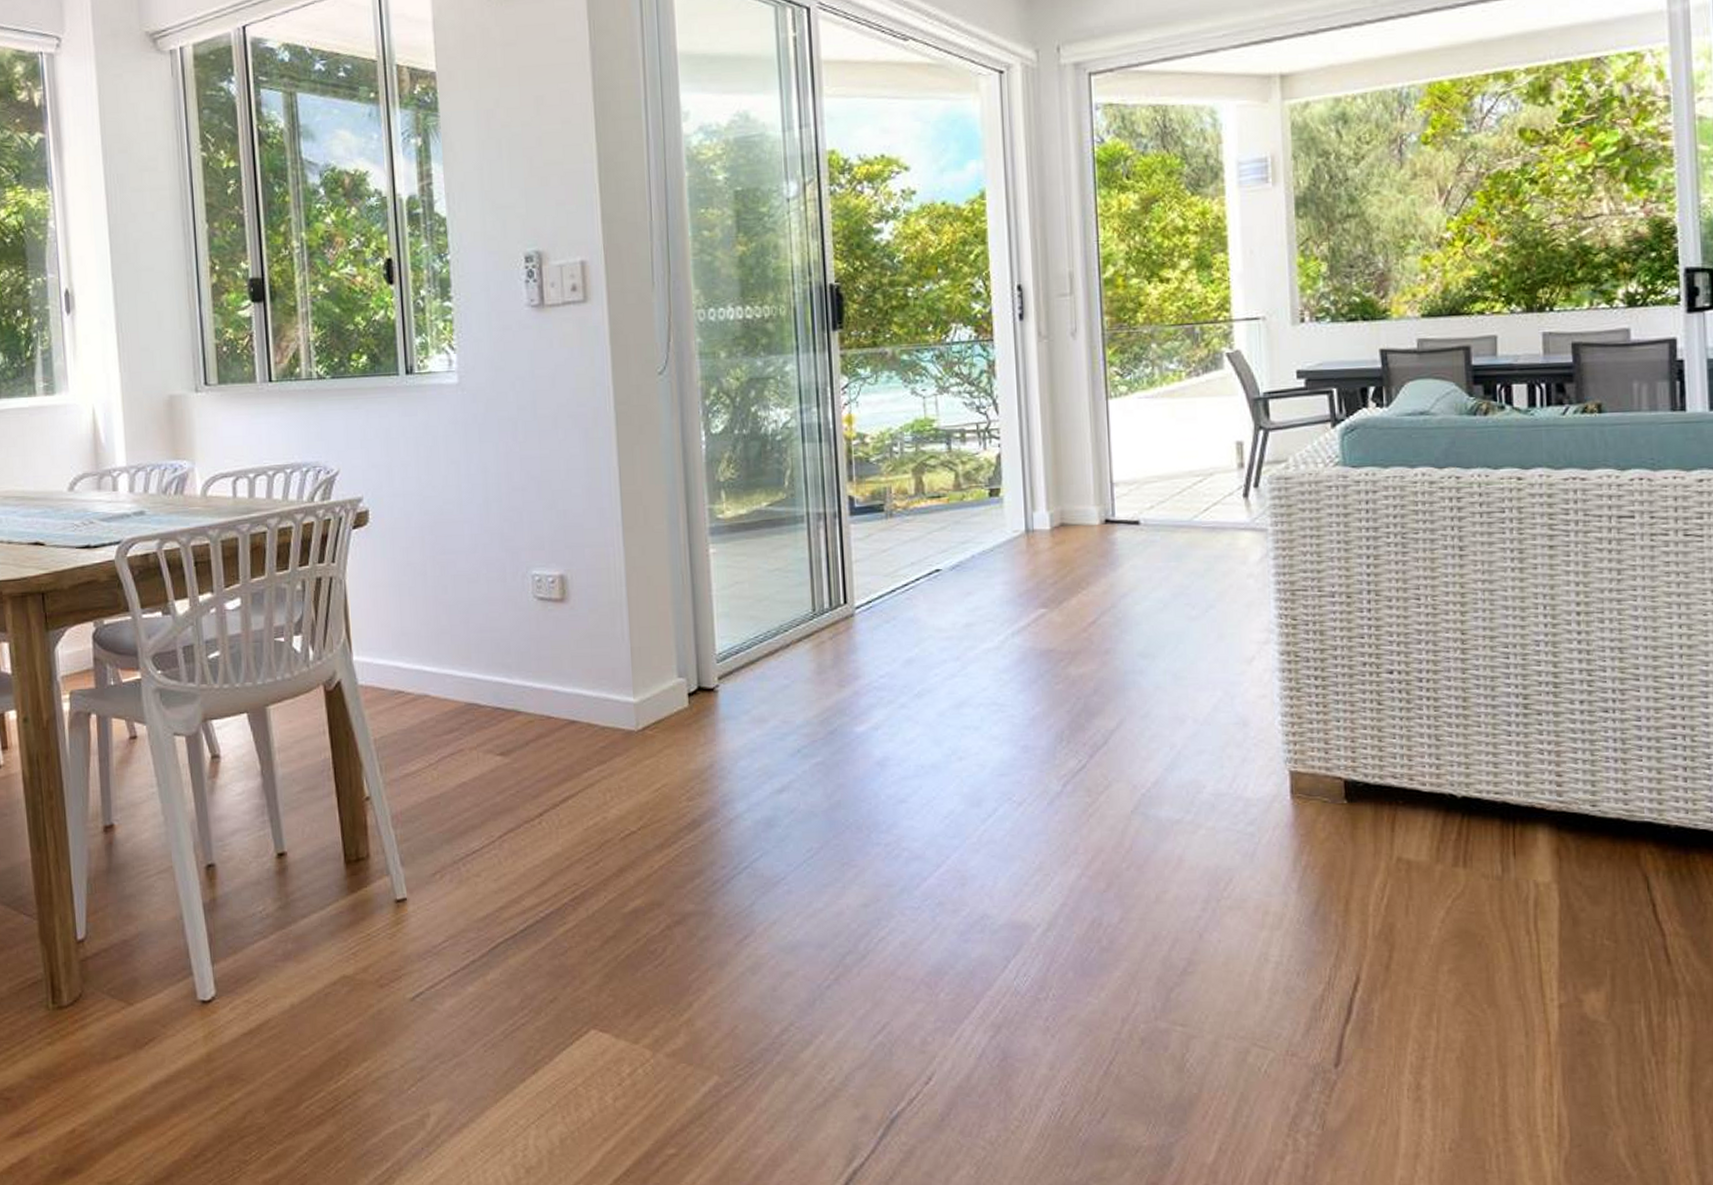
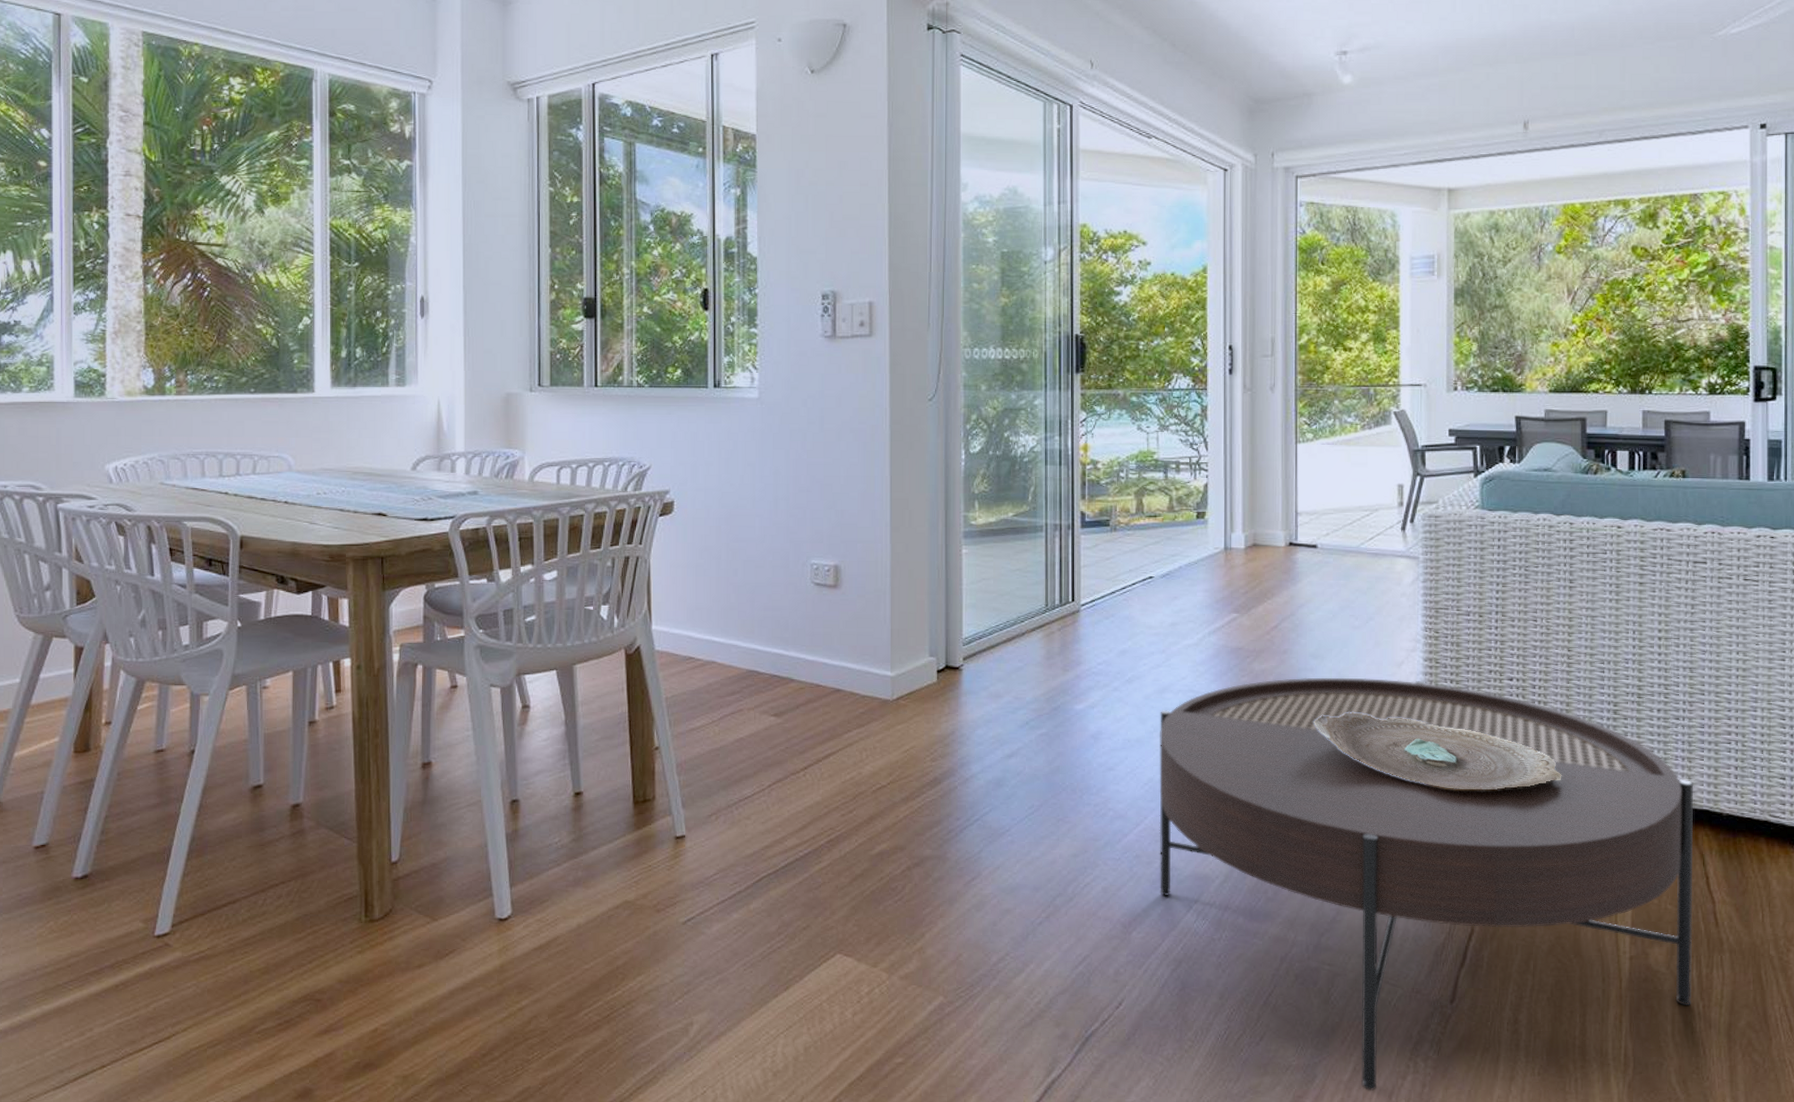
coffee table: none [958,678,1640,1174] -> present [1159,677,1693,1090]
decorative bowl: none [1147,721,1462,809] -> present [1314,712,1562,790]

